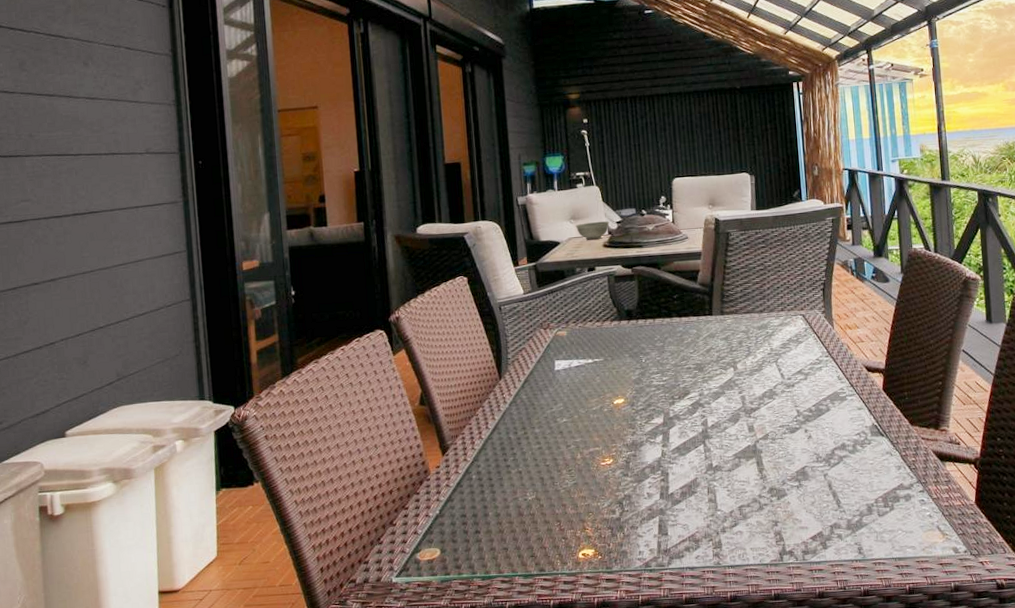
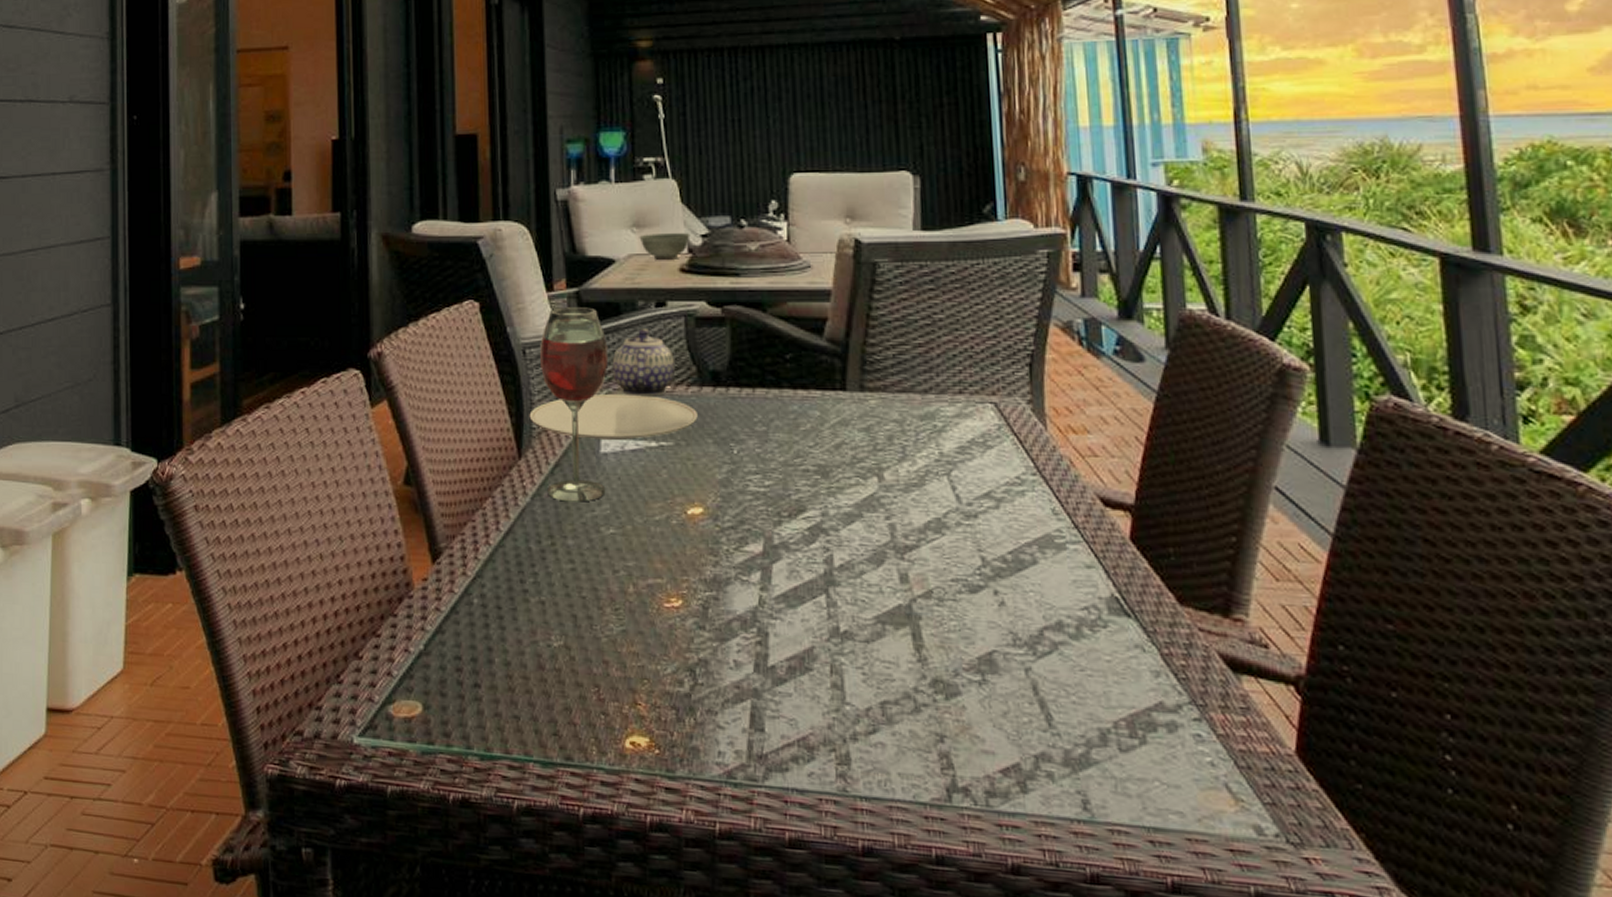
plate: none [505,330,619,362] -> present [529,394,698,440]
wineglass: none [511,275,560,405] -> present [539,307,609,502]
teapot: none [560,285,603,331] -> present [612,327,676,397]

